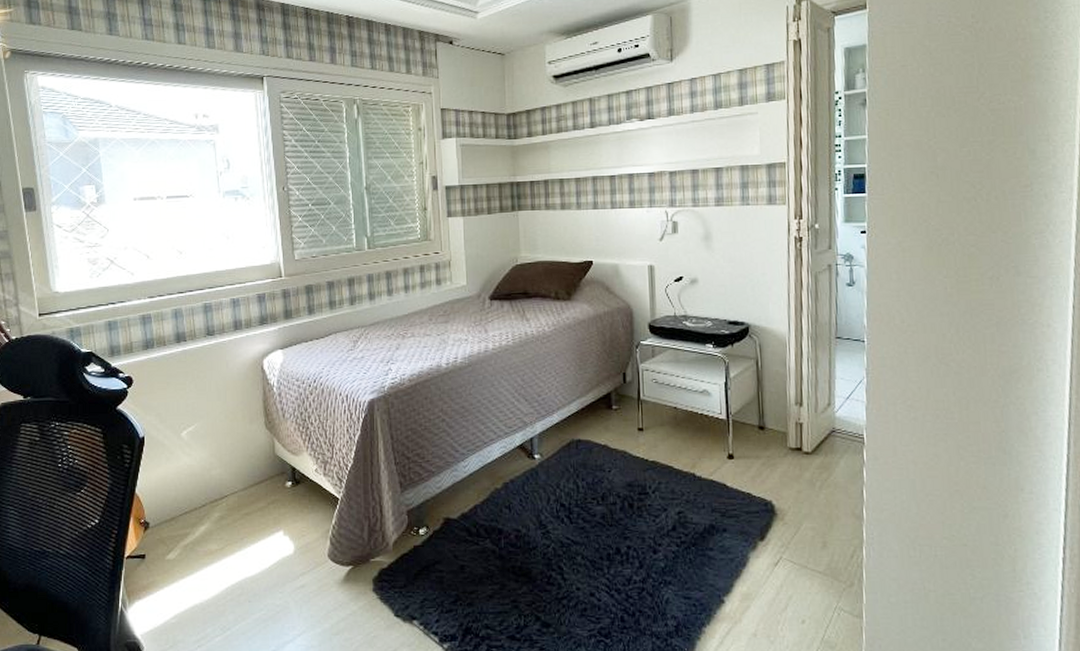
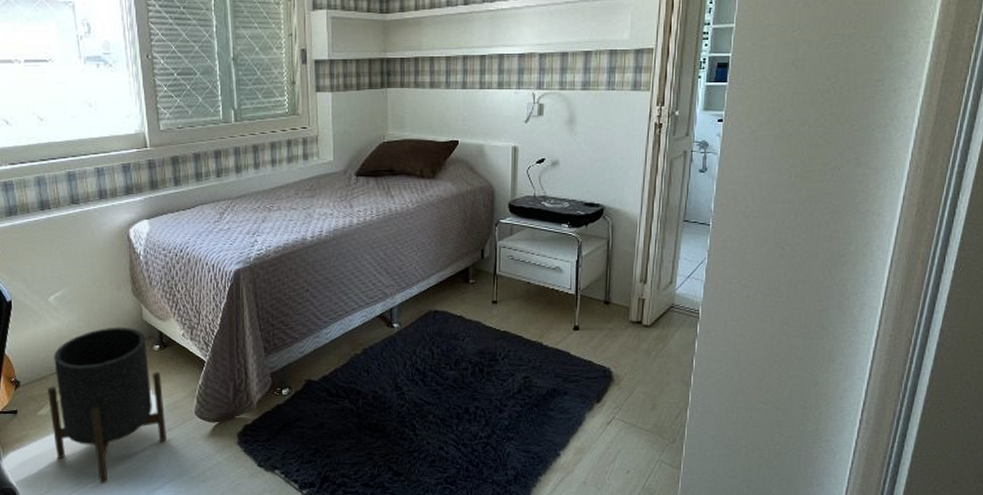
planter: none [177,462,298,636] -> present [48,327,167,483]

